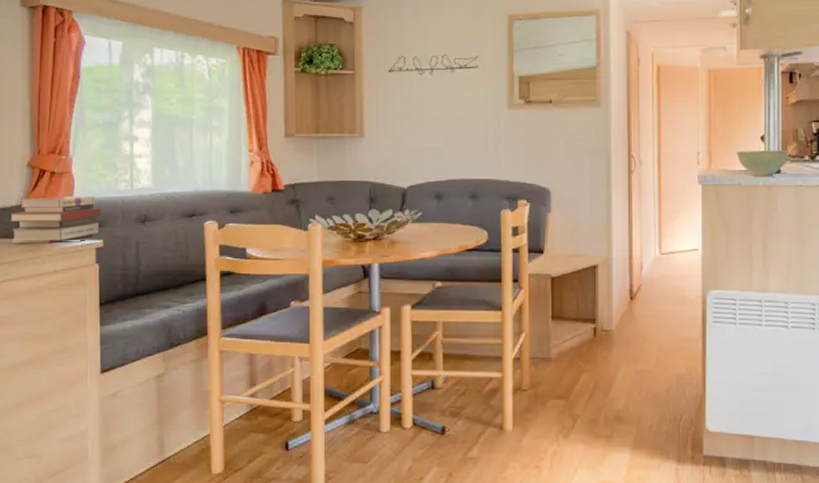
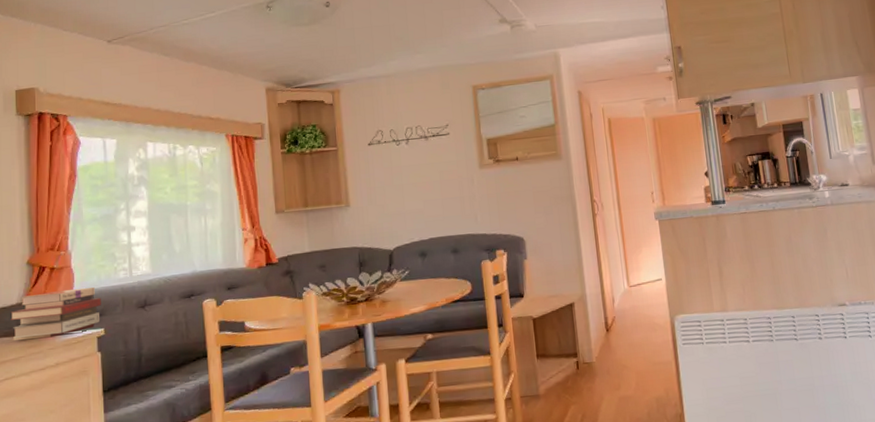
bowl: present [736,150,791,178] -> none [685,183,732,210]

